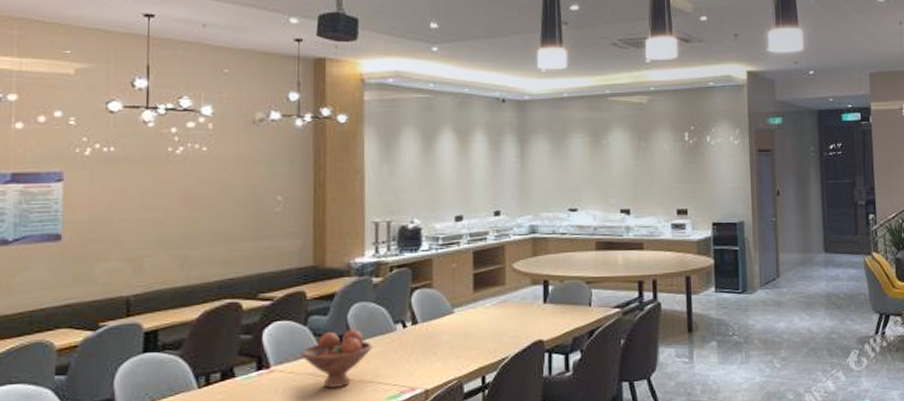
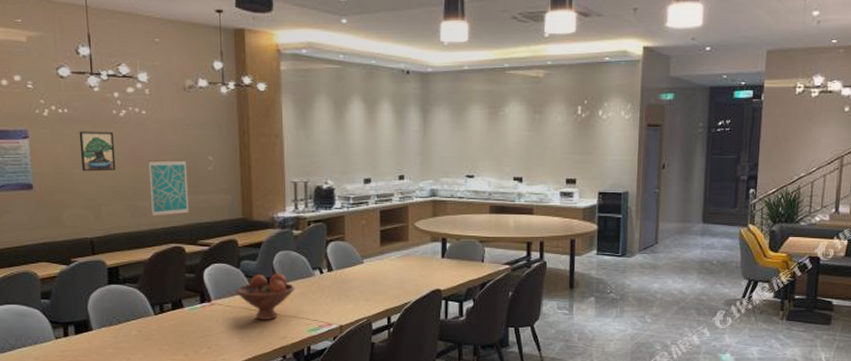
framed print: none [124,171,167,218] -> present [79,131,116,172]
wall art: none [204,200,251,269] -> present [148,159,189,218]

